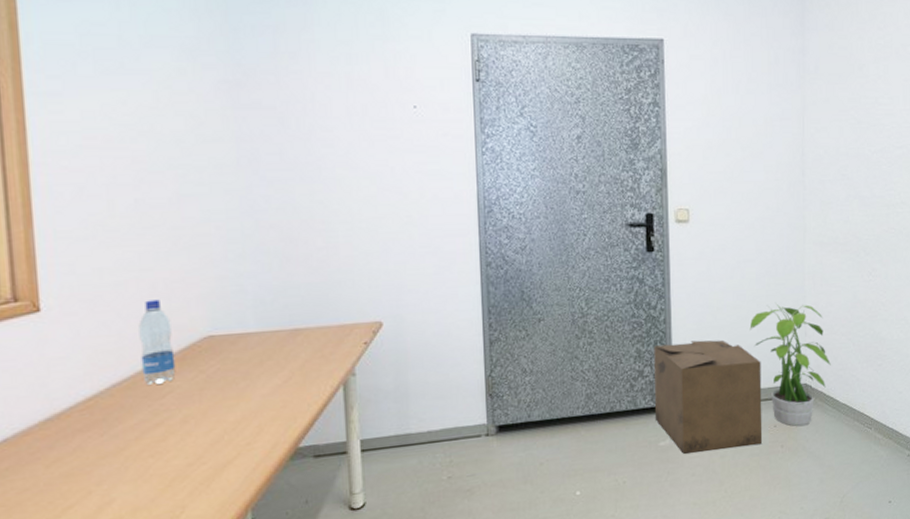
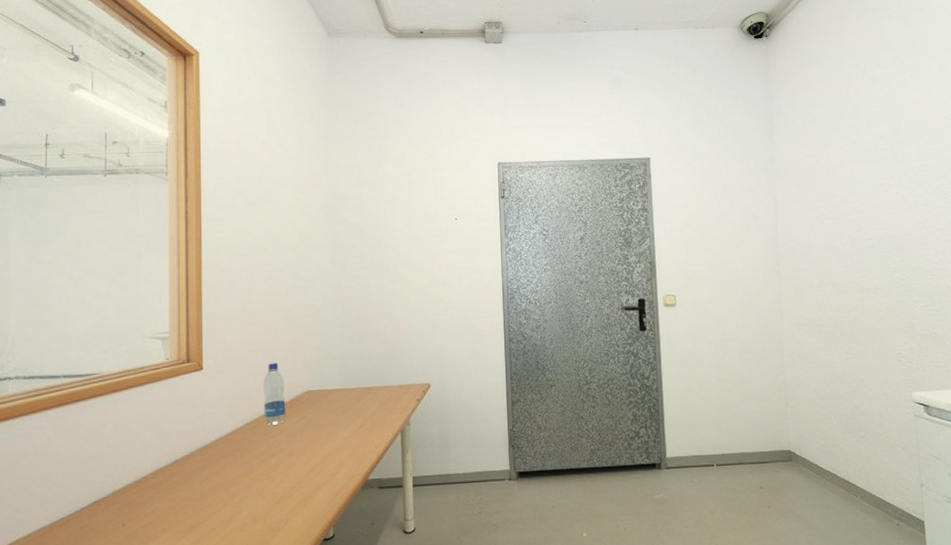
cardboard box: present [654,339,763,454] -> none [648,407,750,507]
potted plant: present [749,303,831,427] -> none [733,377,813,490]

